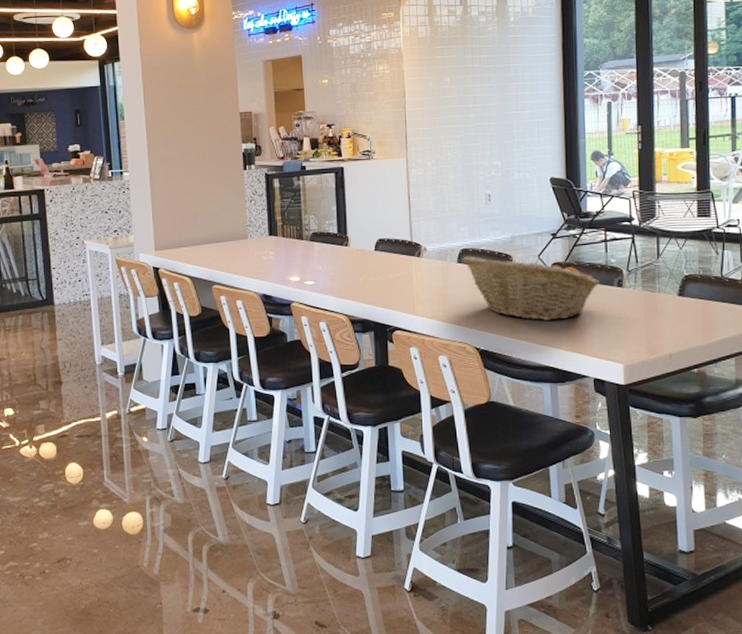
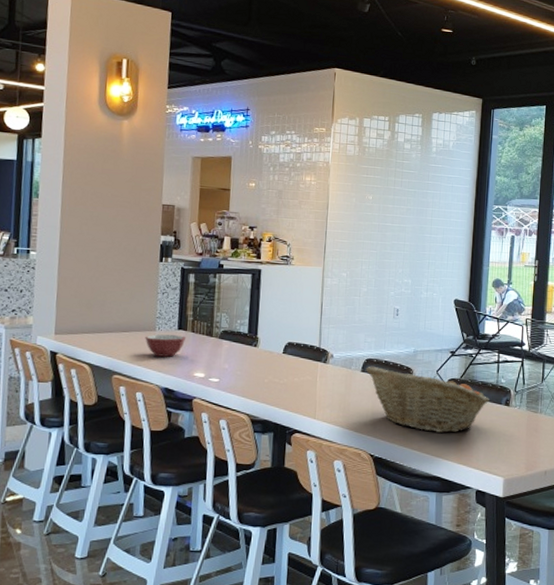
bowl: none [238,241,278,264] -> present [145,334,187,357]

